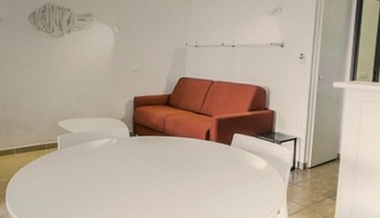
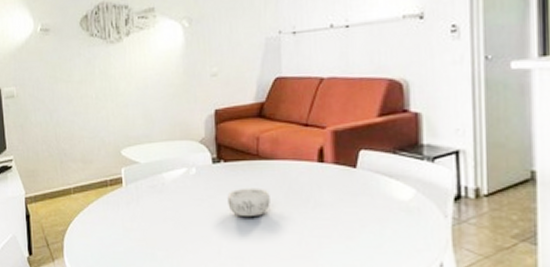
decorative bowl: none [139,155,170,177] -> present [227,187,270,218]

